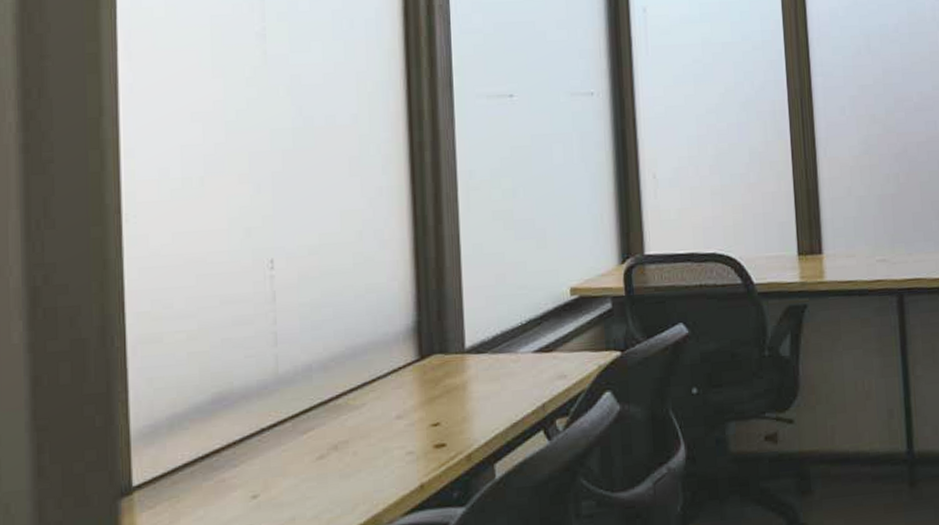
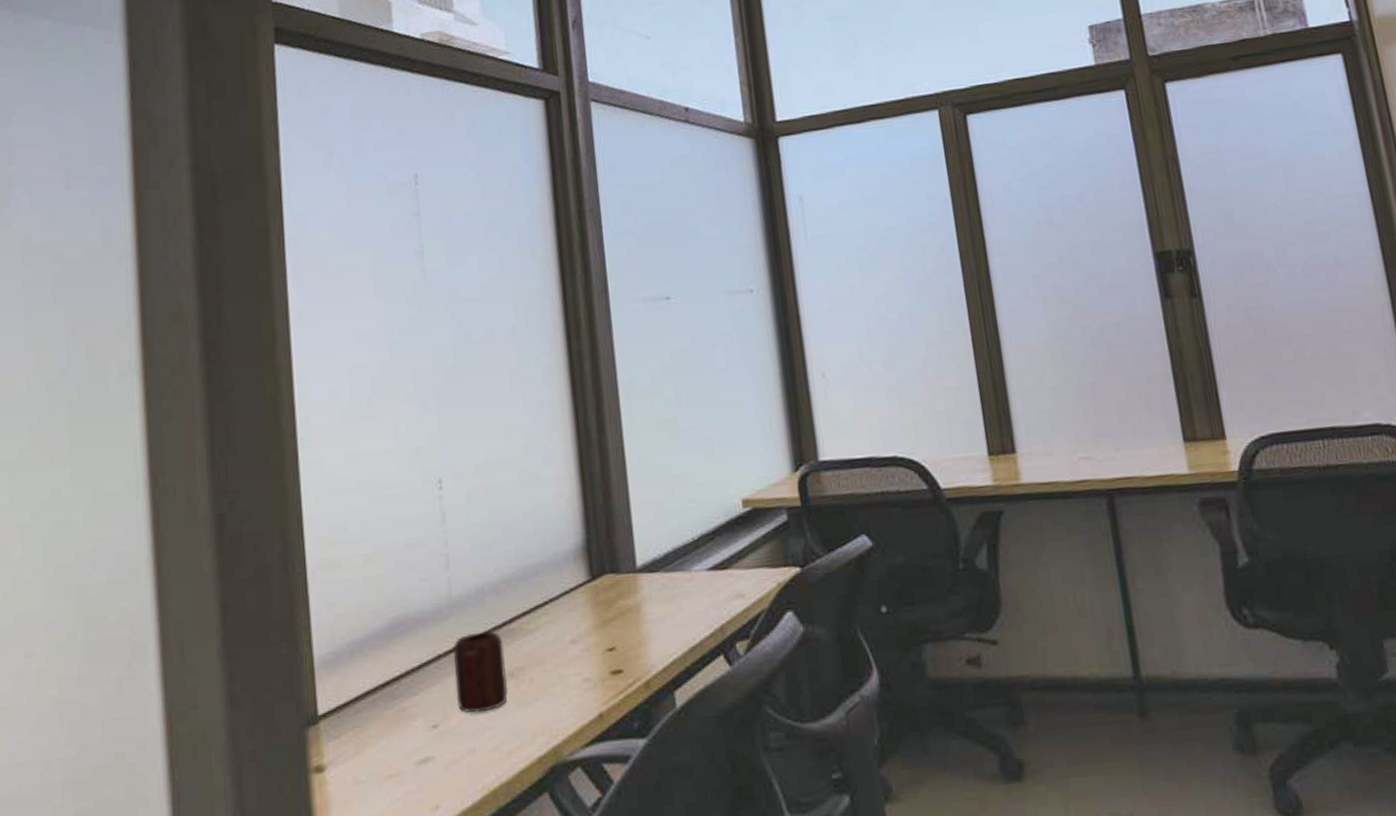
mug: none [277,406,331,484] -> present [453,631,508,713]

